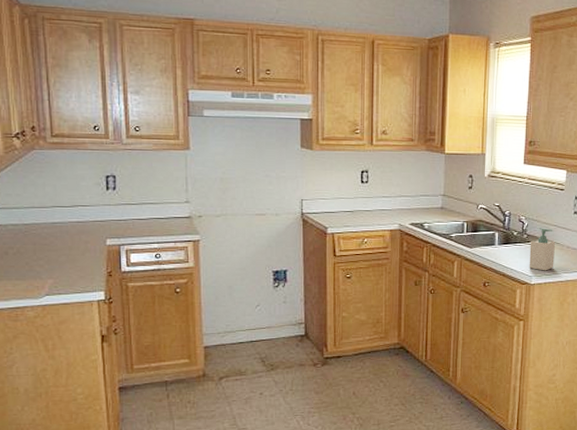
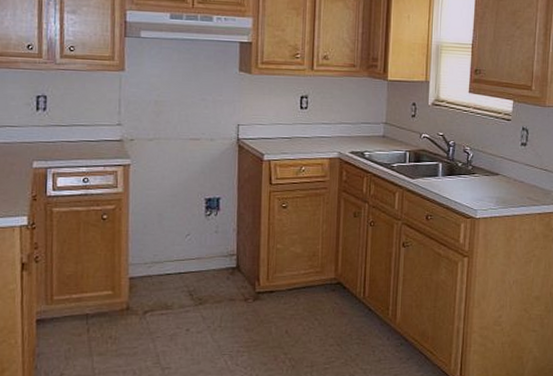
soap bottle: present [529,228,555,271] -> none [474,159,501,205]

